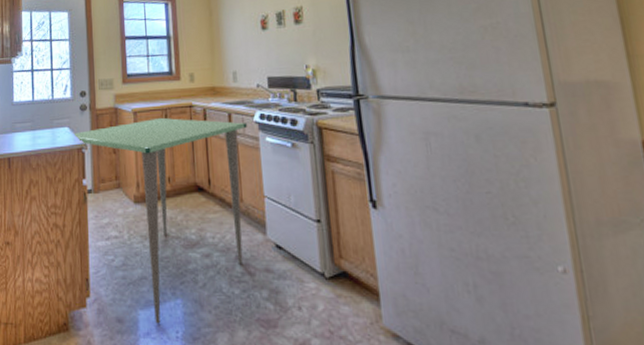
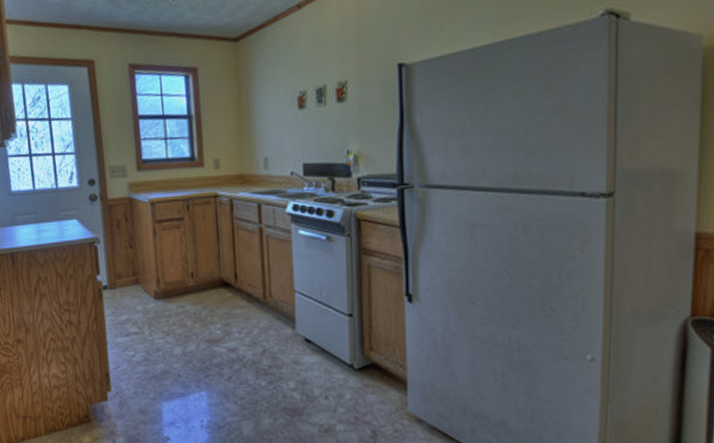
dining table: present [74,117,247,324] -> none [85,208,278,414]

